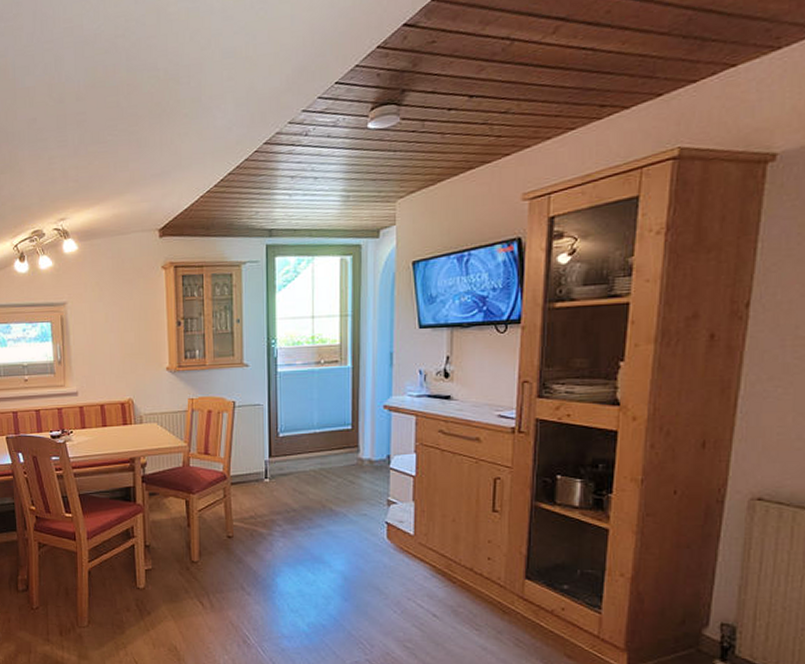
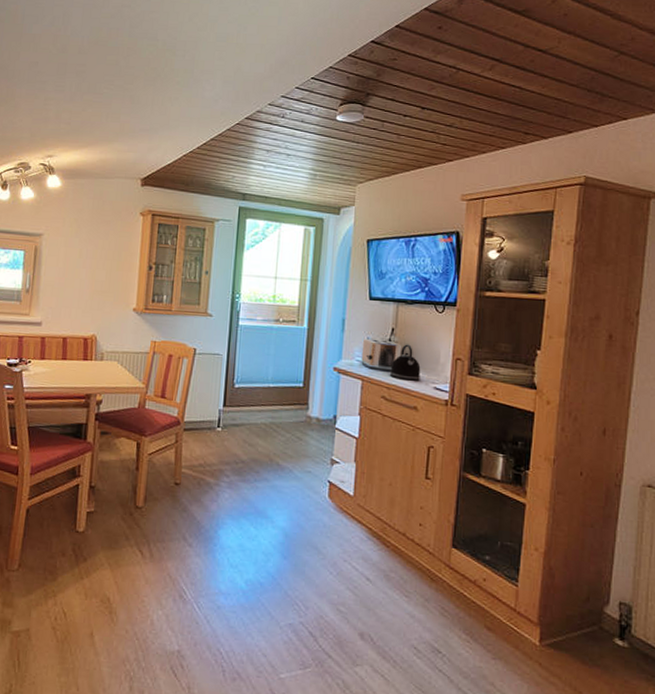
toaster: none [414,369,458,405] -> present [361,338,401,372]
kettle: none [447,371,482,411] -> present [390,344,421,381]

